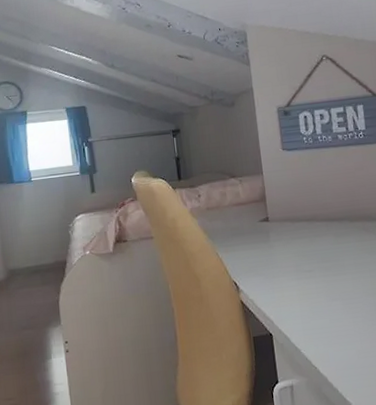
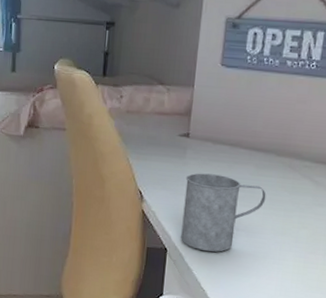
mug: none [274,250,351,329] -> present [181,173,266,252]

